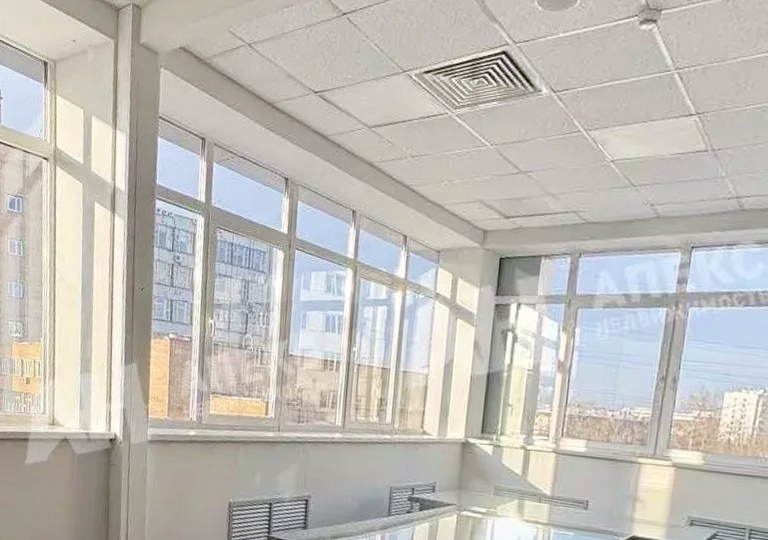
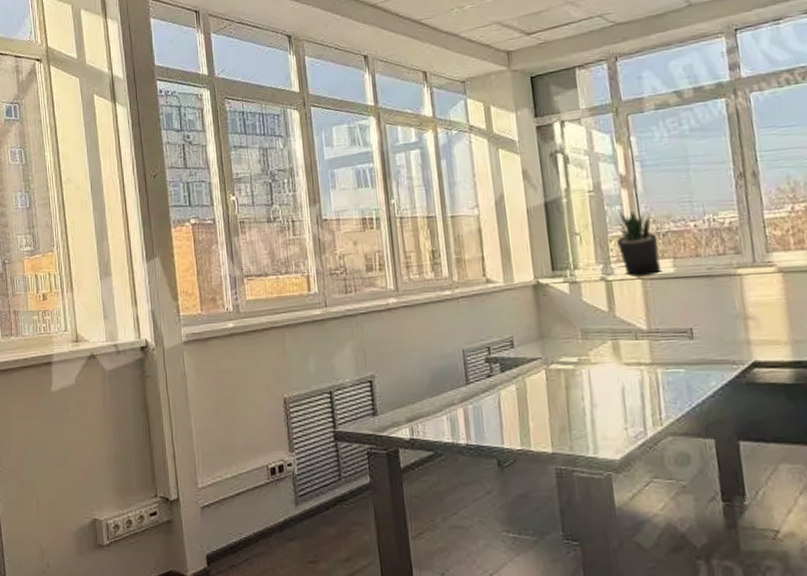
planter: none [541,390,578,452] -> present [616,210,661,278]

